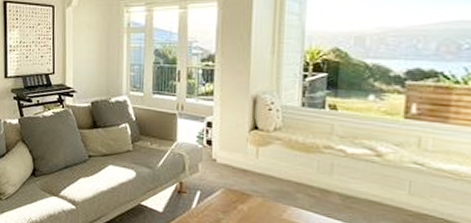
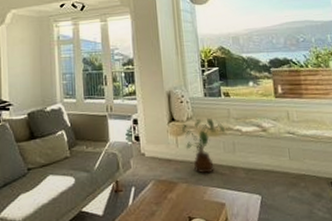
house plant: none [264,130,324,192] -> present [181,117,226,174]

